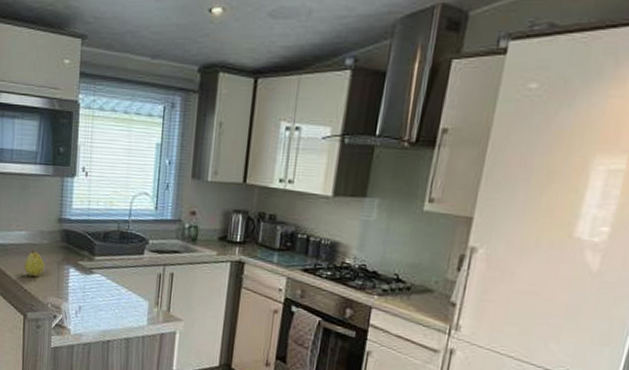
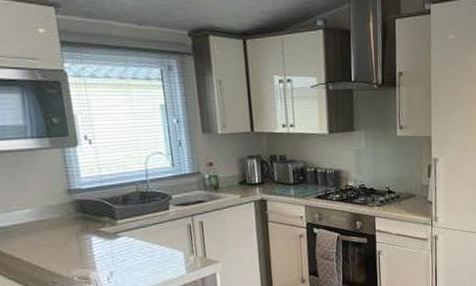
fruit: present [24,250,45,277] -> none [35,226,61,254]

